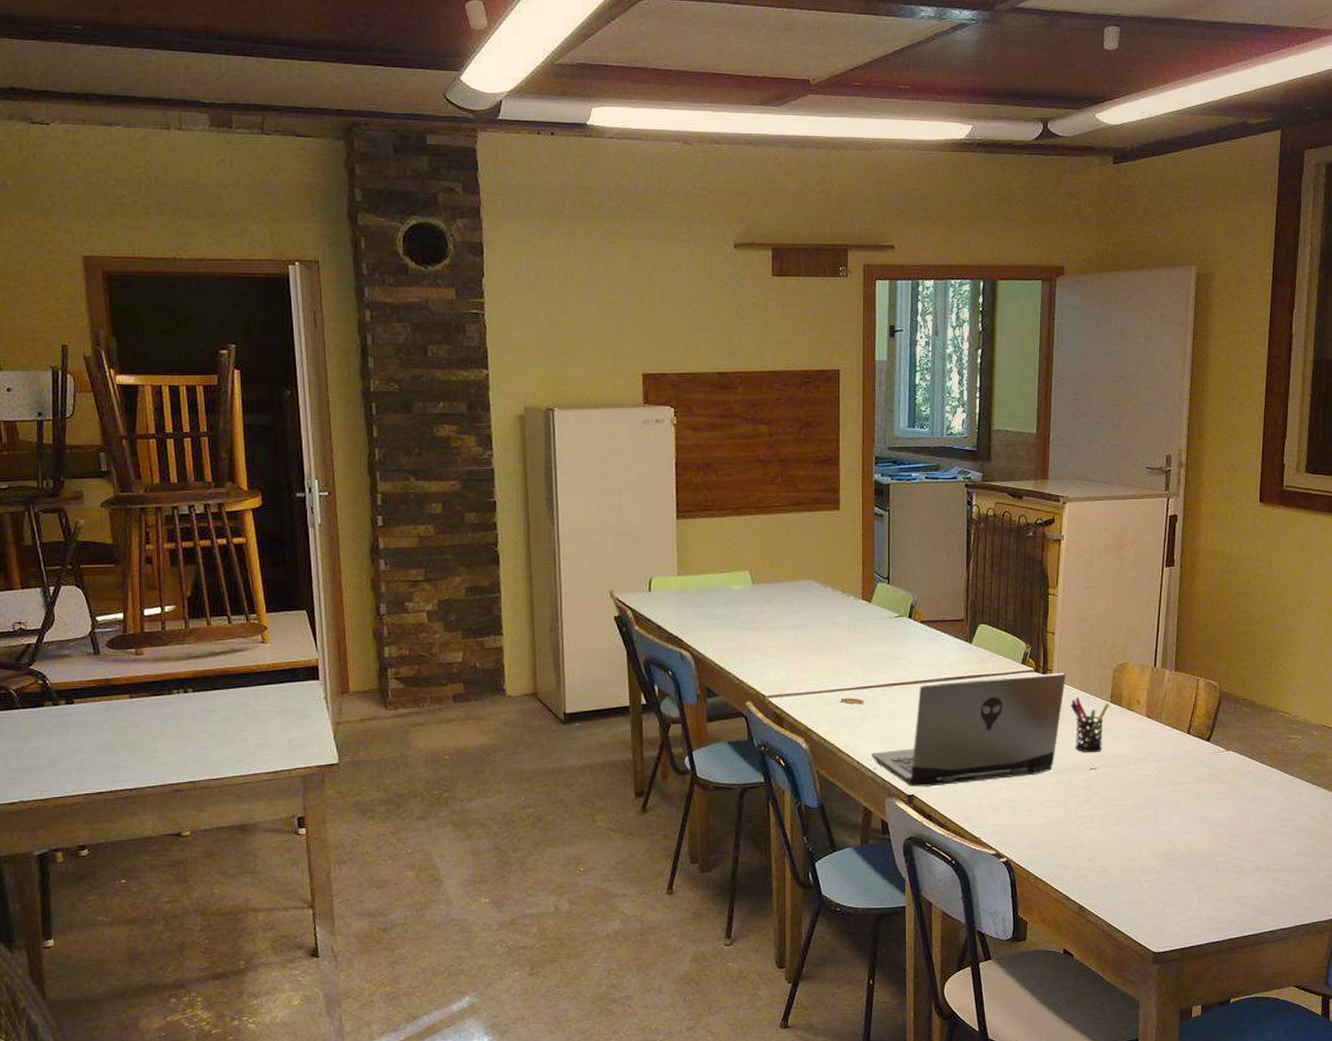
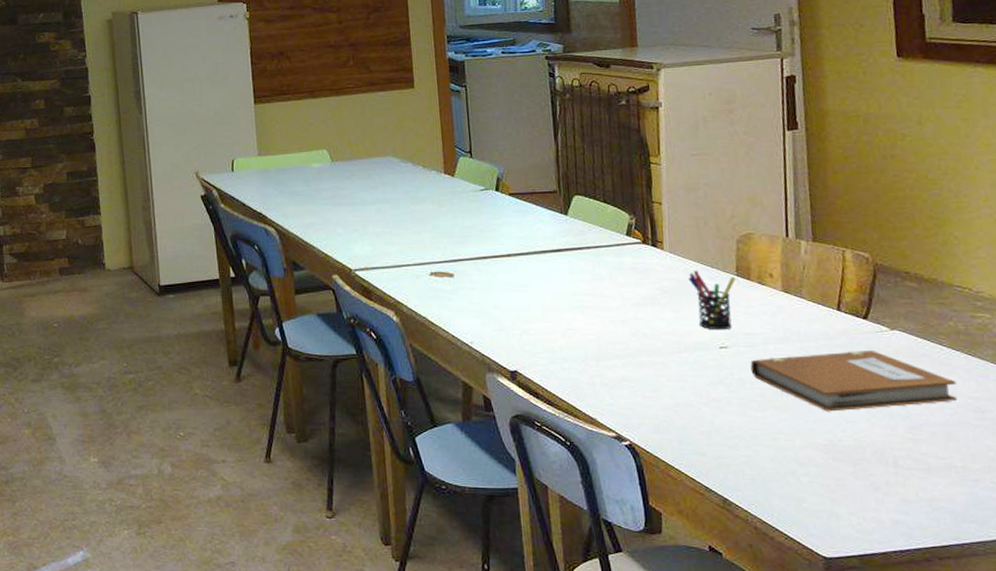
laptop computer: present [871,673,1066,787] -> none [467,245,680,363]
notebook: none [1113,768,1270,825] -> present [750,349,957,412]

